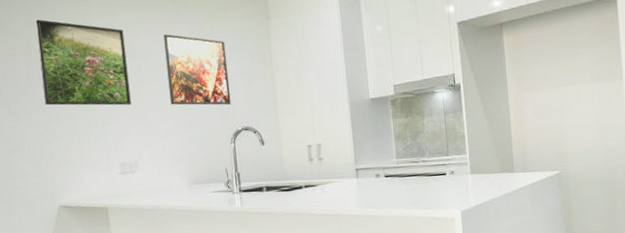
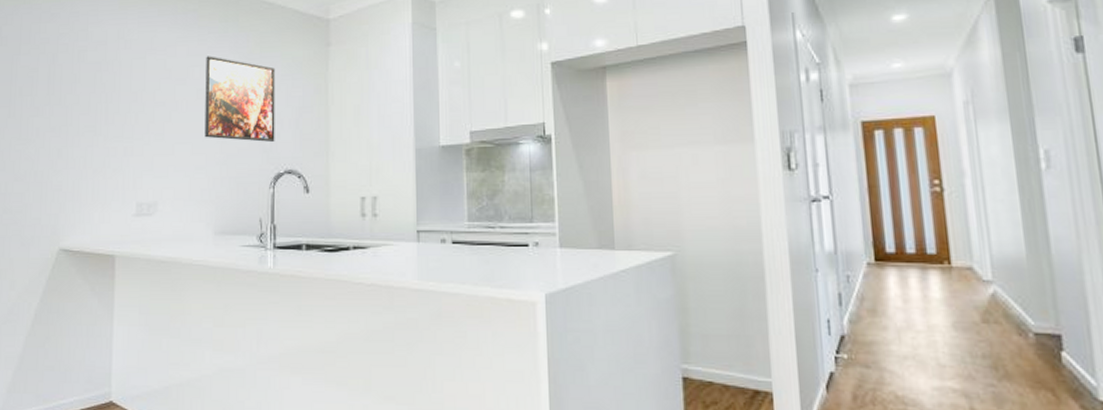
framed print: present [35,19,131,106] -> none [61,31,162,135]

